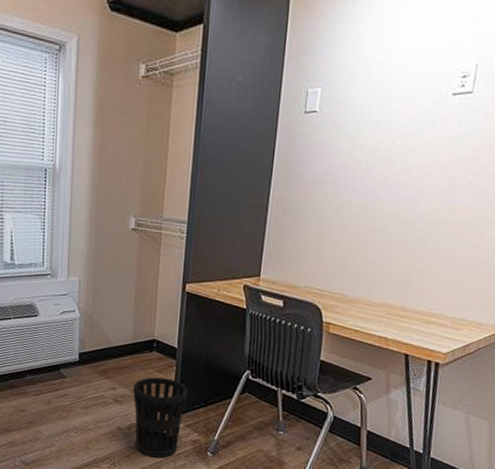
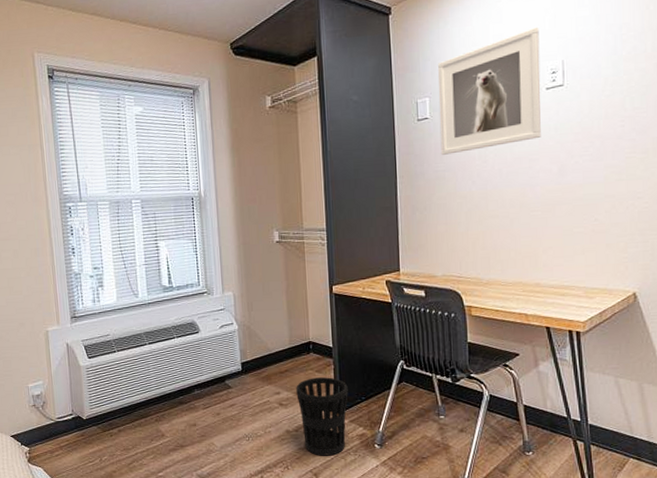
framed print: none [324,20,458,156] -> present [438,27,541,155]

